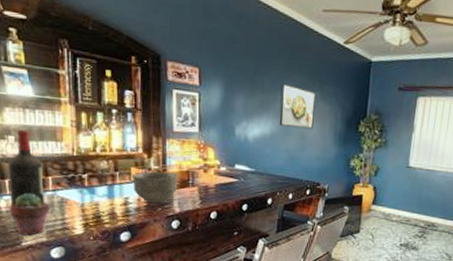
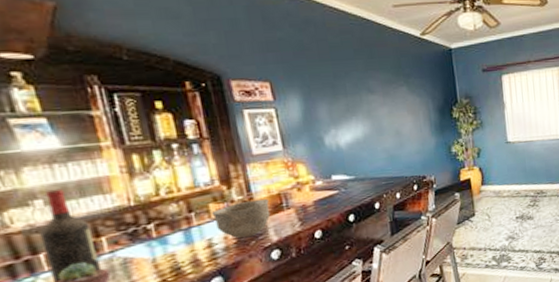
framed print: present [279,83,316,130] -> none [365,83,407,127]

